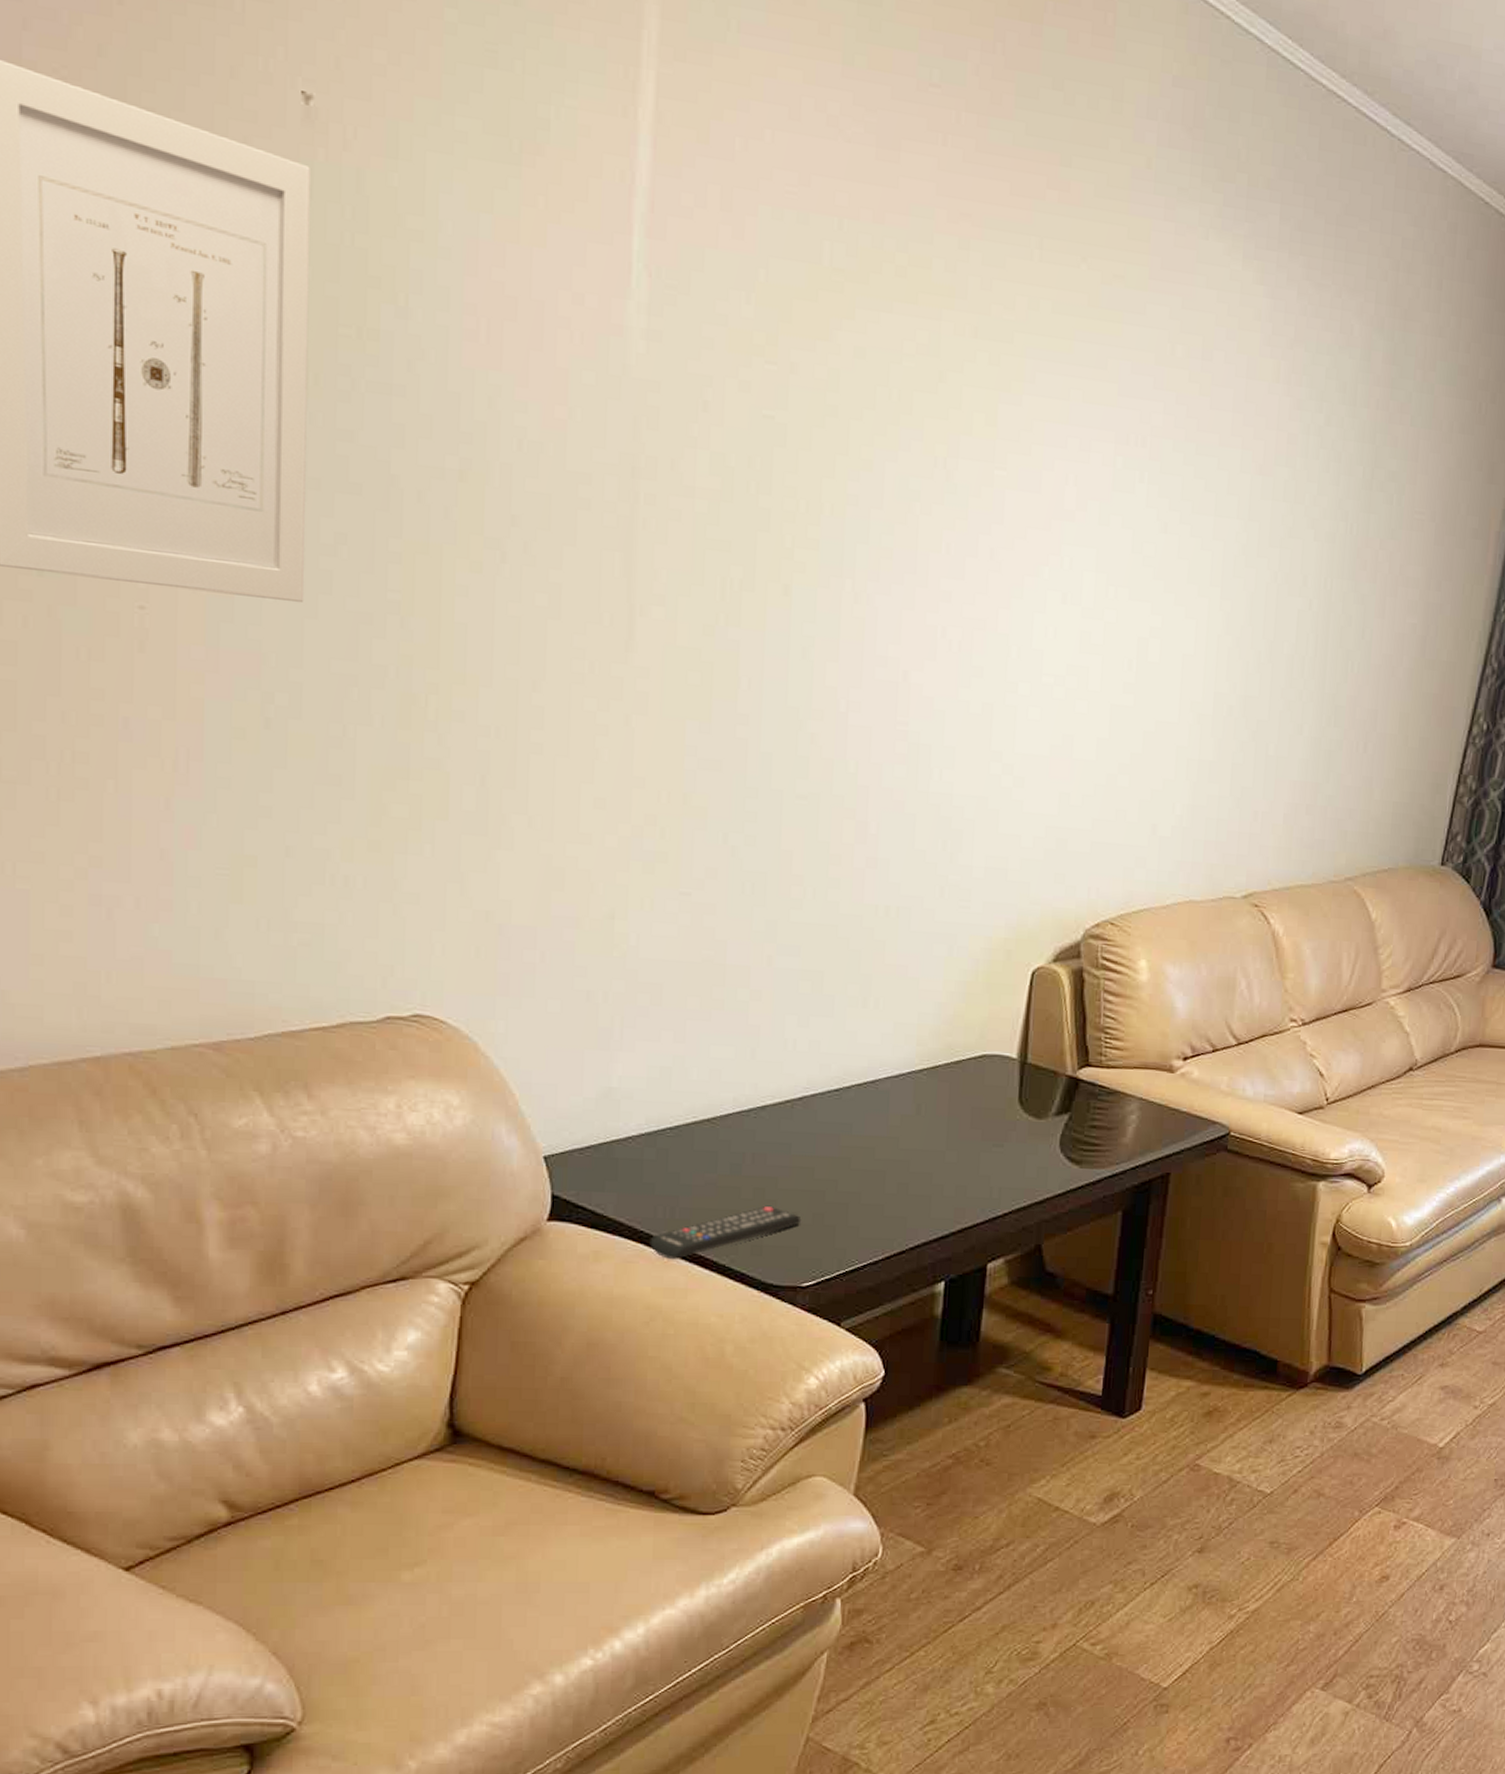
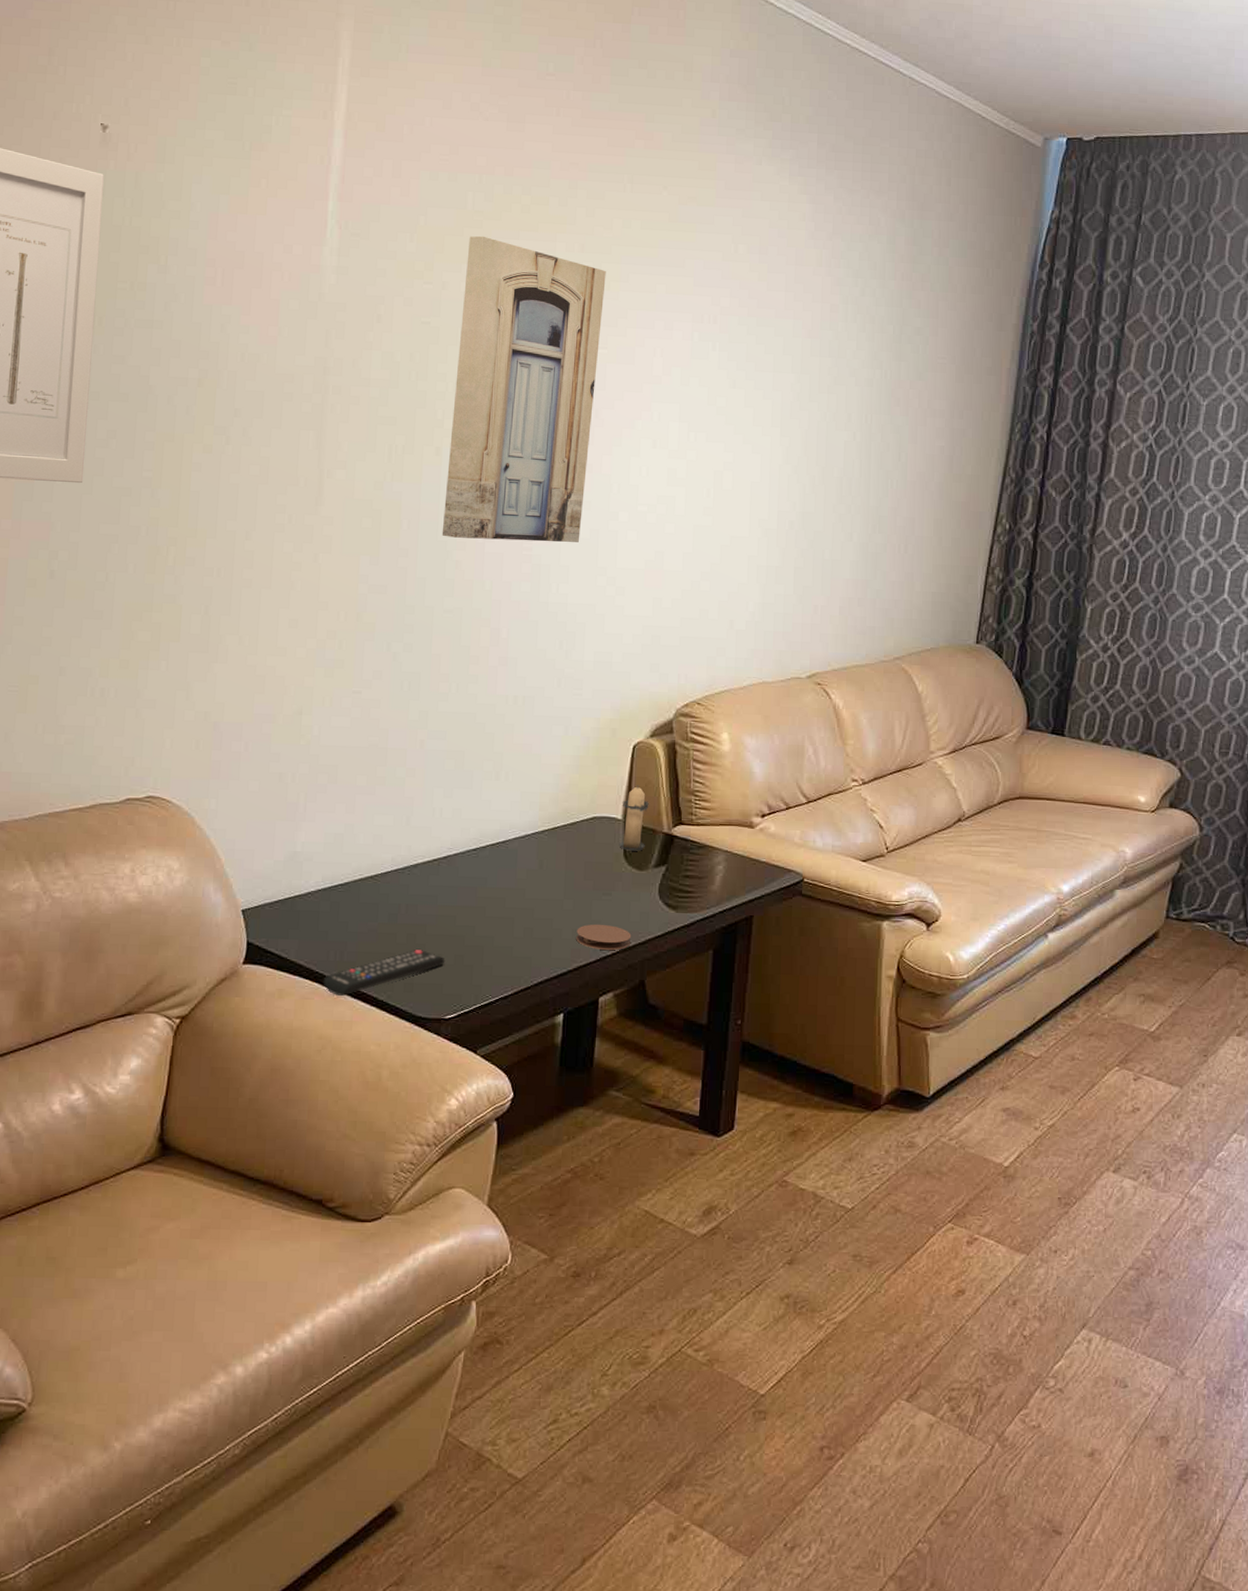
wall art: none [792,302,1006,718] -> present [441,235,606,542]
coaster: none [960,1179,1027,1210] -> present [576,924,632,950]
candle: none [1013,1018,1051,1096] -> present [619,785,650,851]

